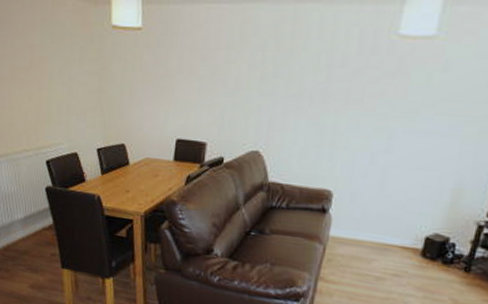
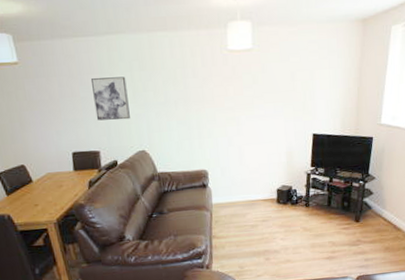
wall art: none [211,55,256,110] -> present [90,76,130,121]

